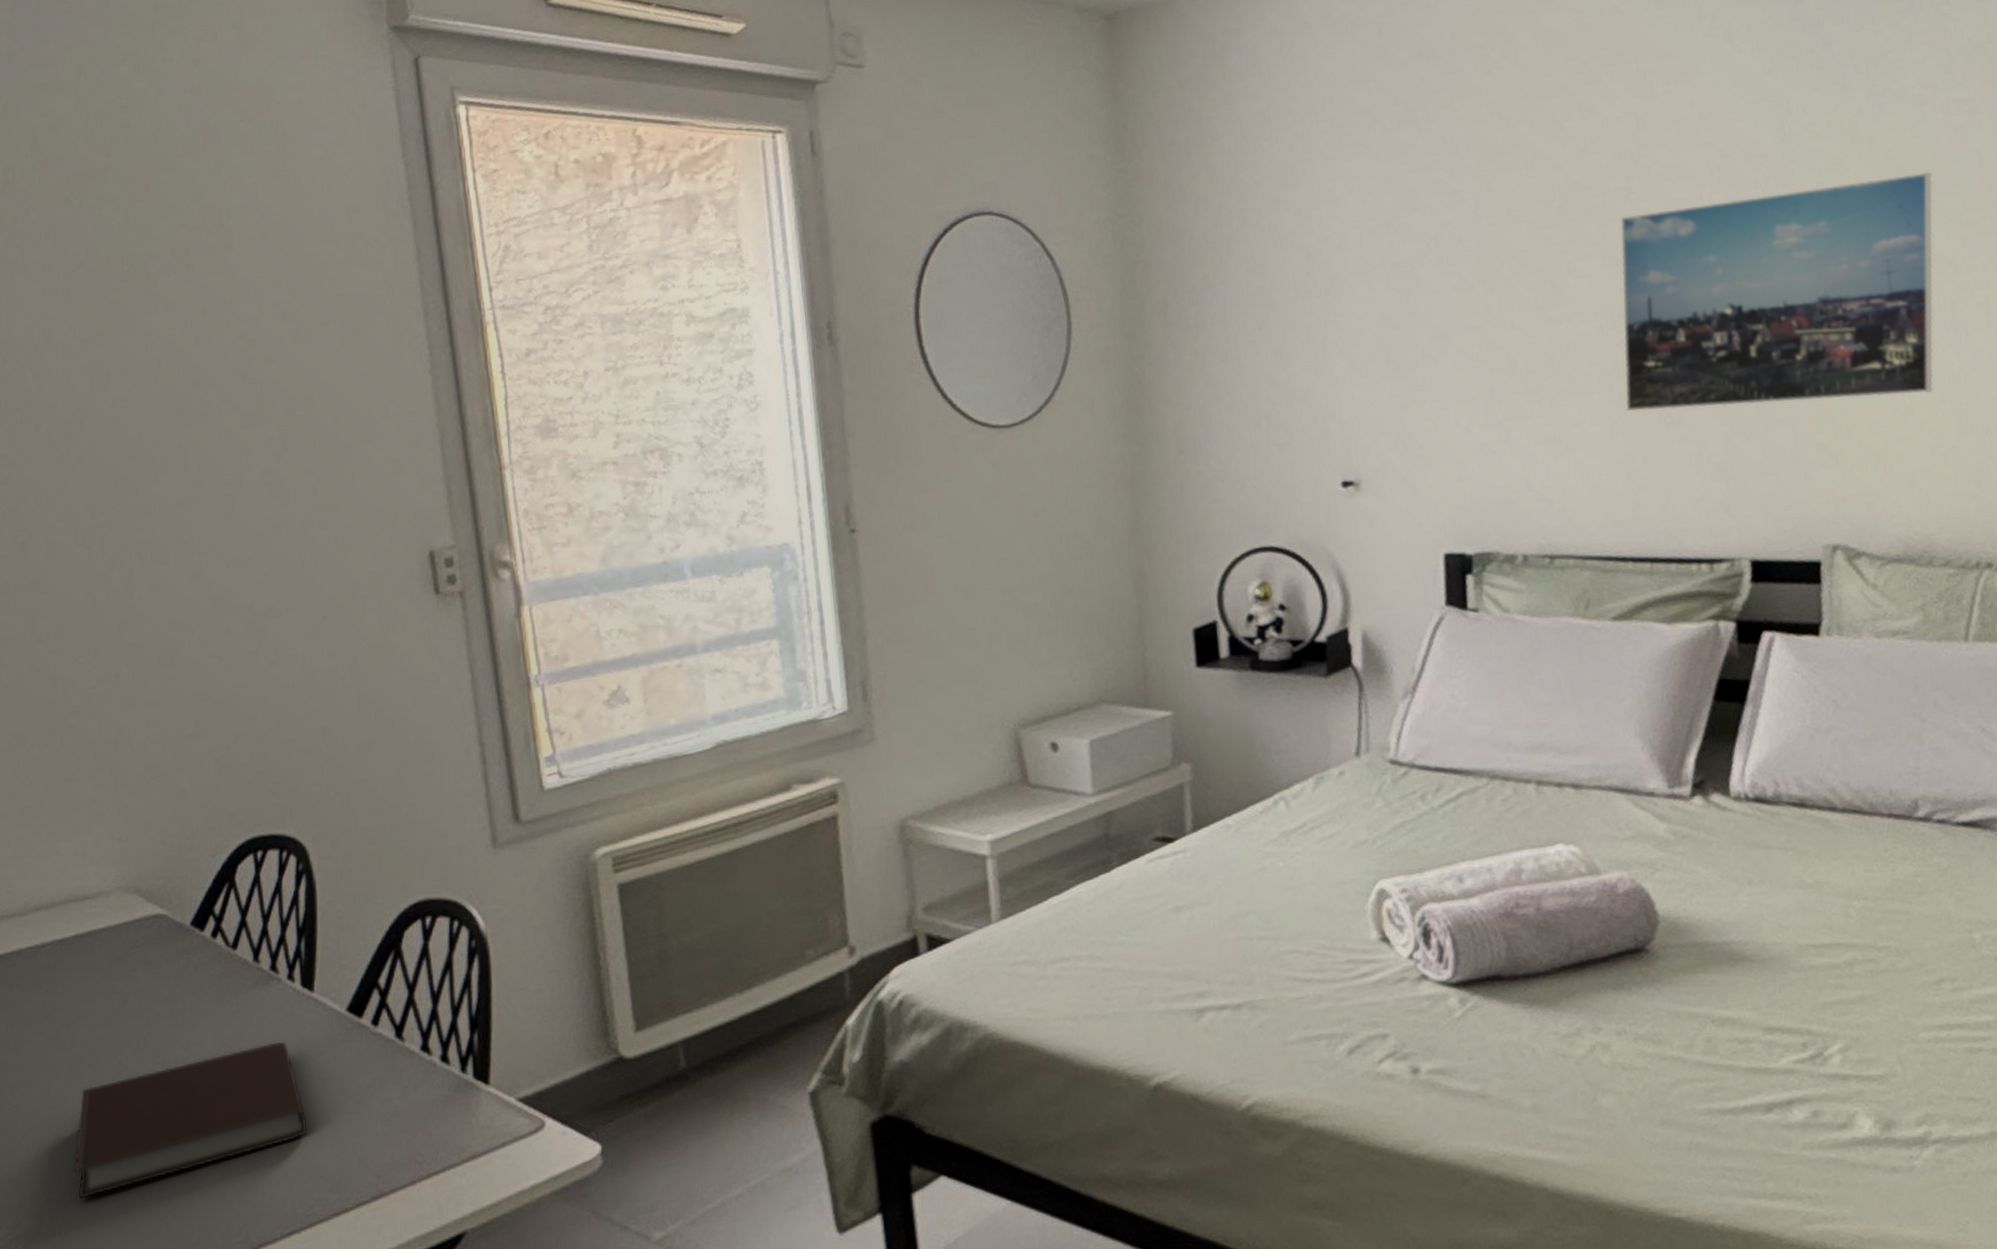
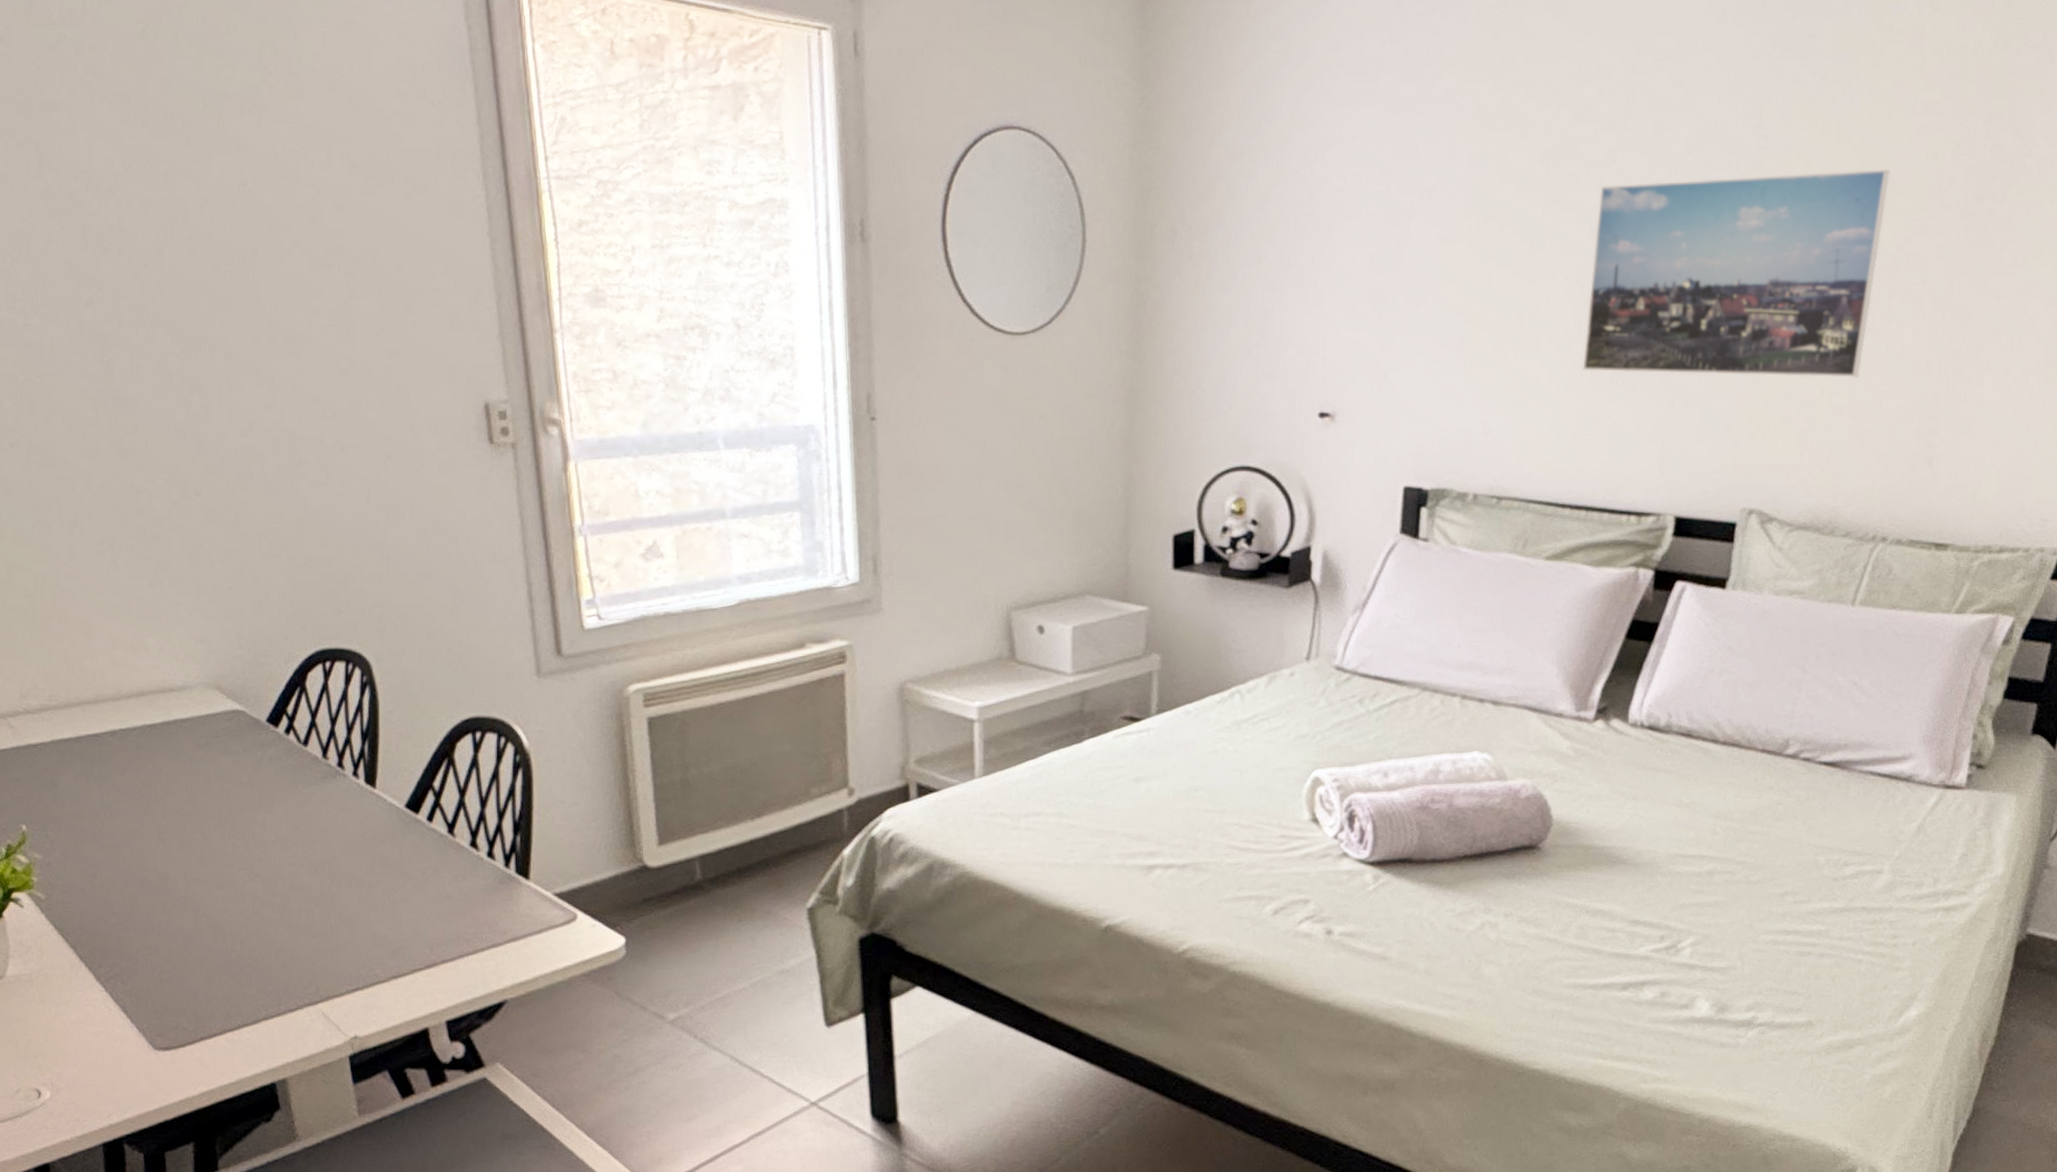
notebook: present [74,1041,307,1199] -> none [165,828,369,947]

